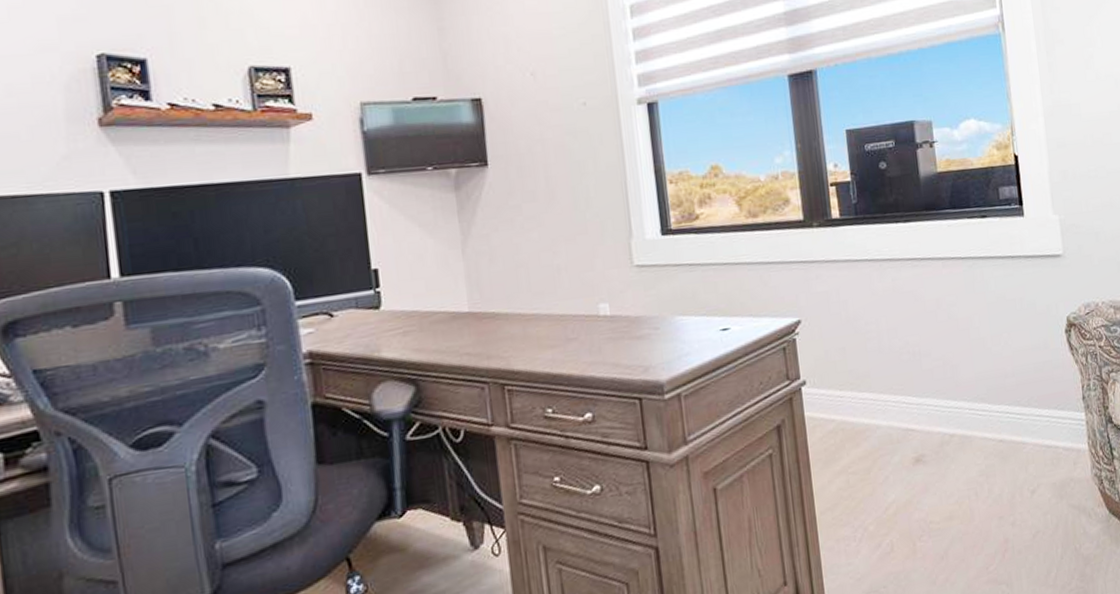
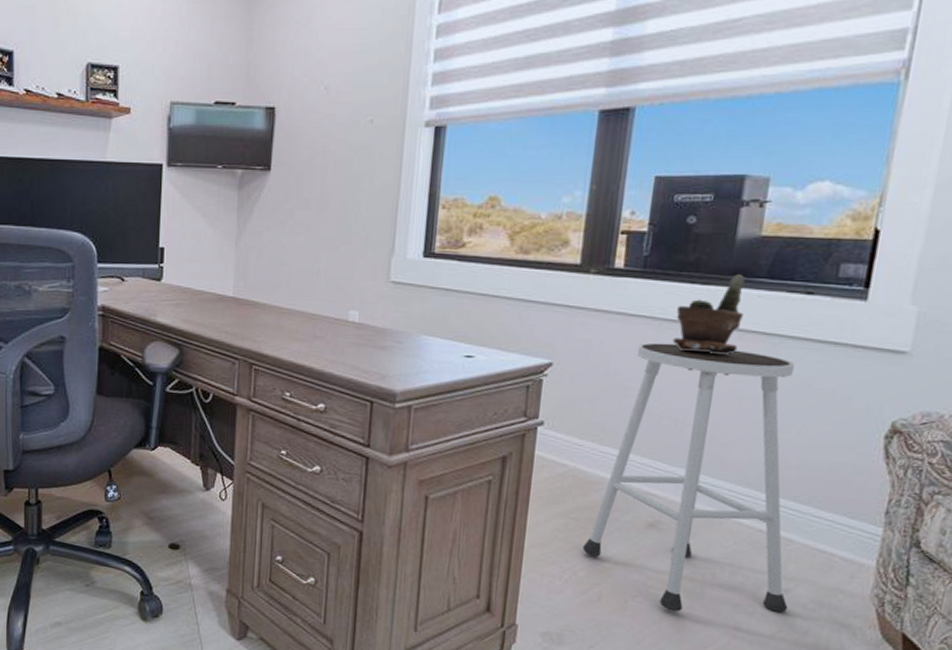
stool: none [866,276,1038,542] -> present [583,342,794,612]
potted plant: none [890,209,945,287] -> present [673,274,745,354]

